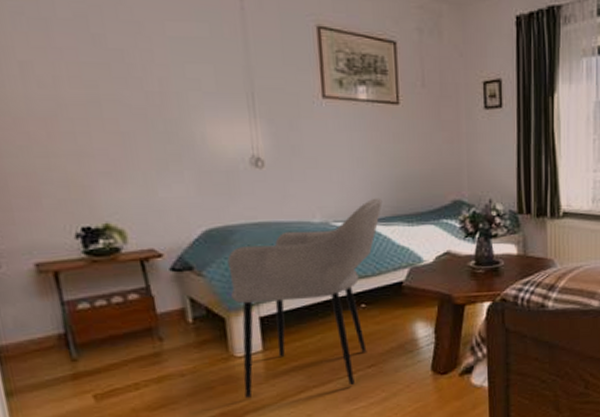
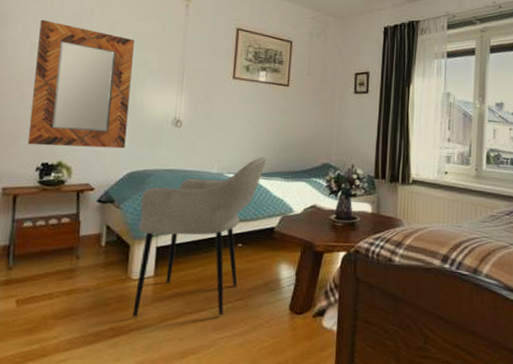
home mirror: none [25,24,193,205] -> present [27,19,134,149]

